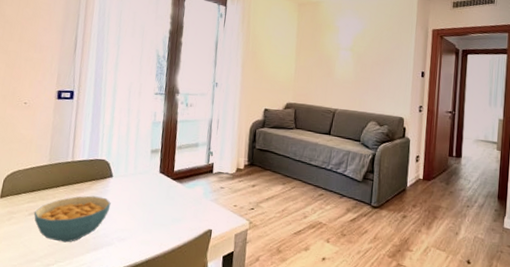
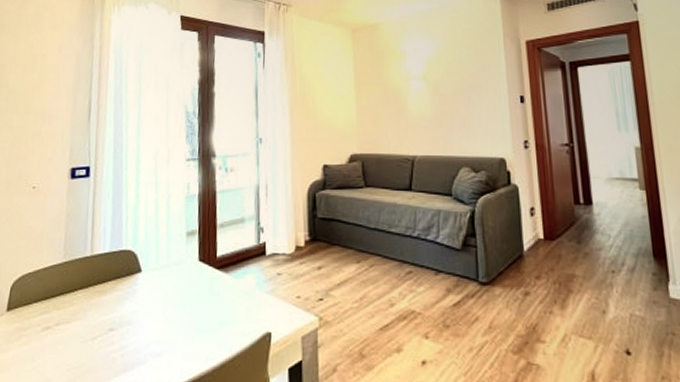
cereal bowl: present [33,195,111,243] -> none [47,299,141,365]

